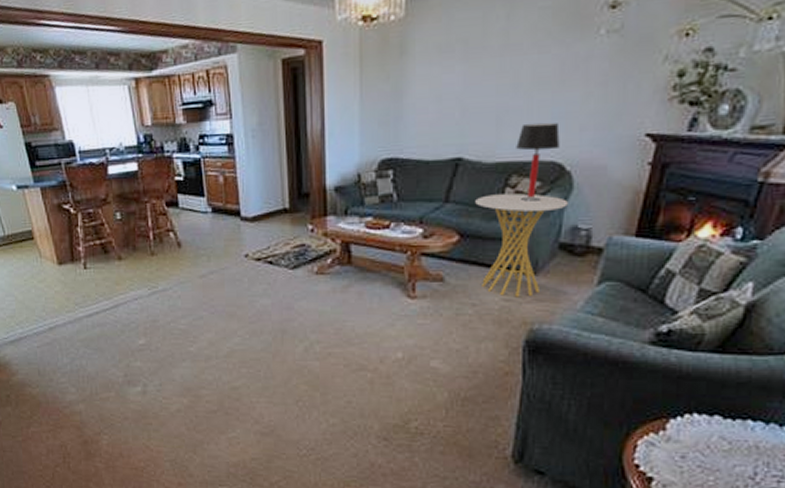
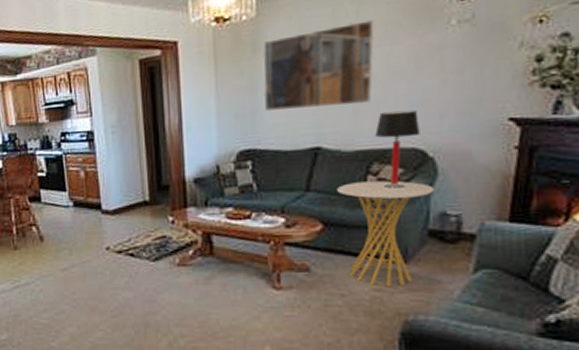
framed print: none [408,26,524,119] -> present [262,20,374,111]

